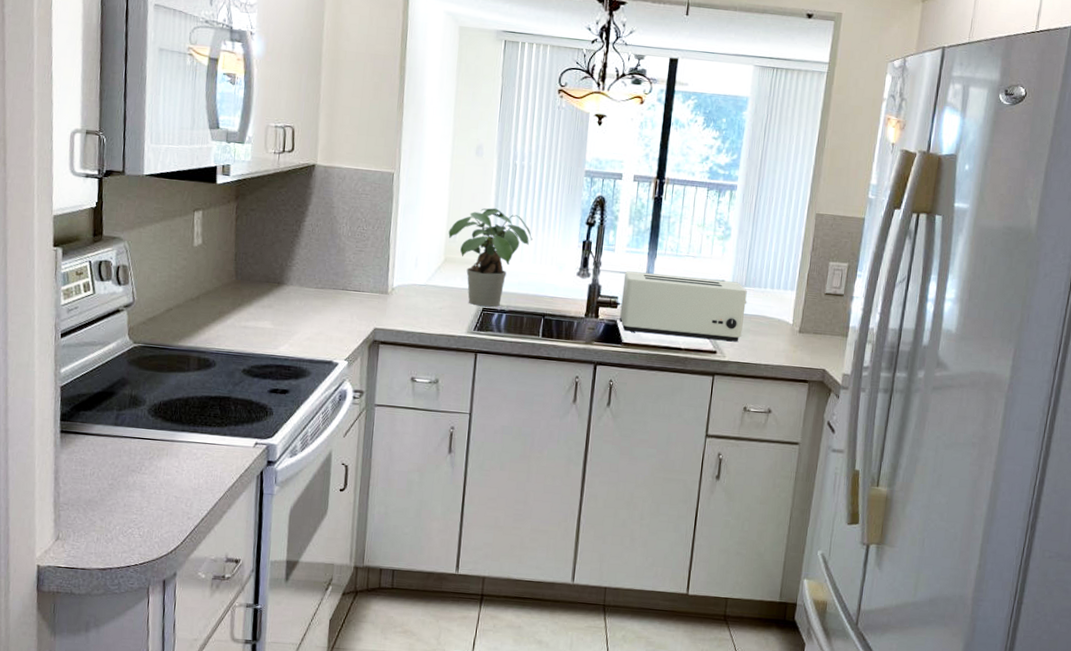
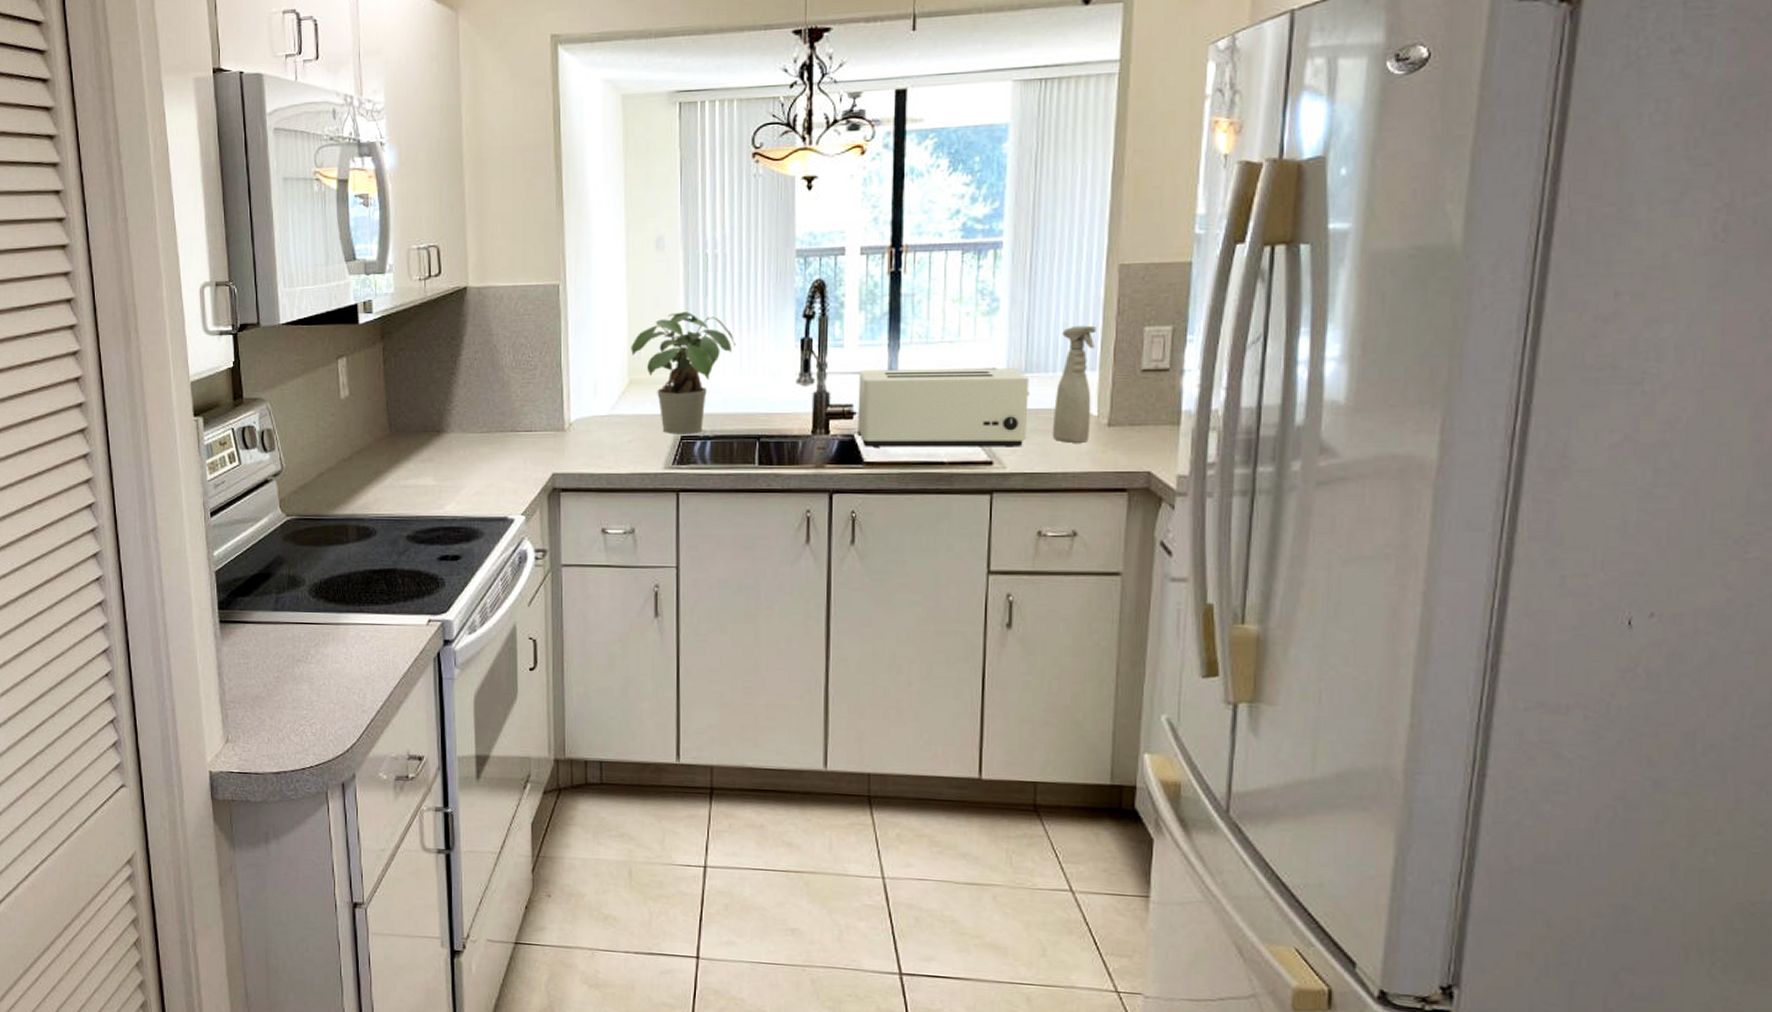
spray bottle: none [760,255,797,344] -> present [1052,325,1096,443]

